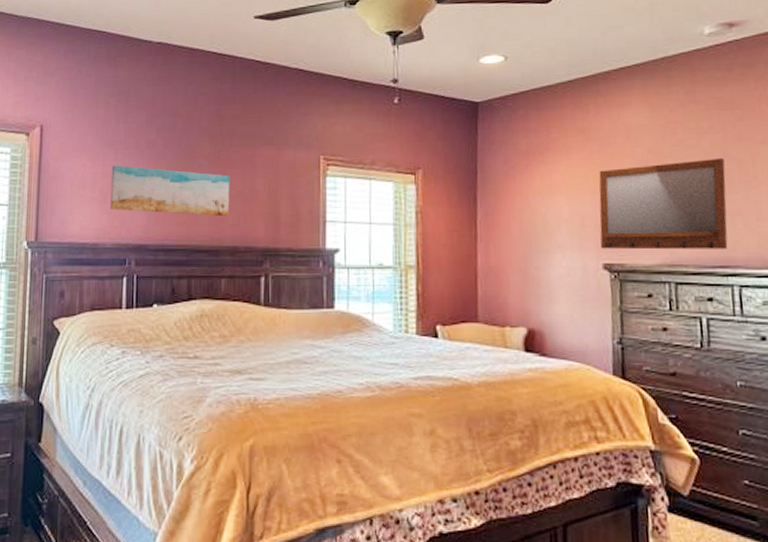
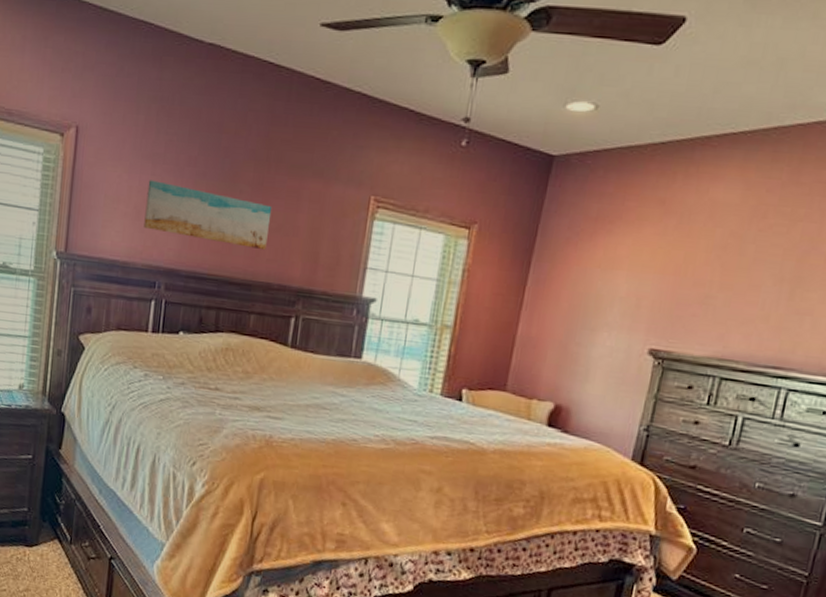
home mirror: present [599,158,728,250] -> none [650,248,811,350]

